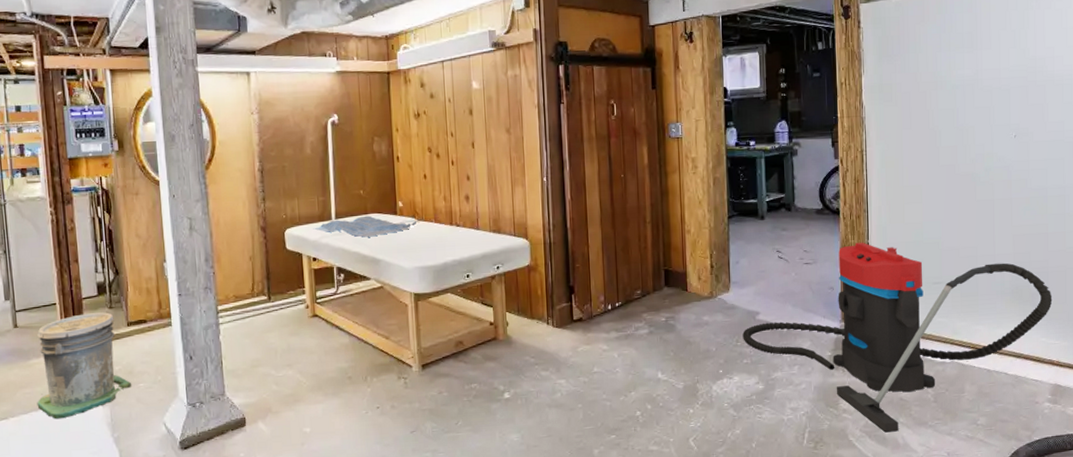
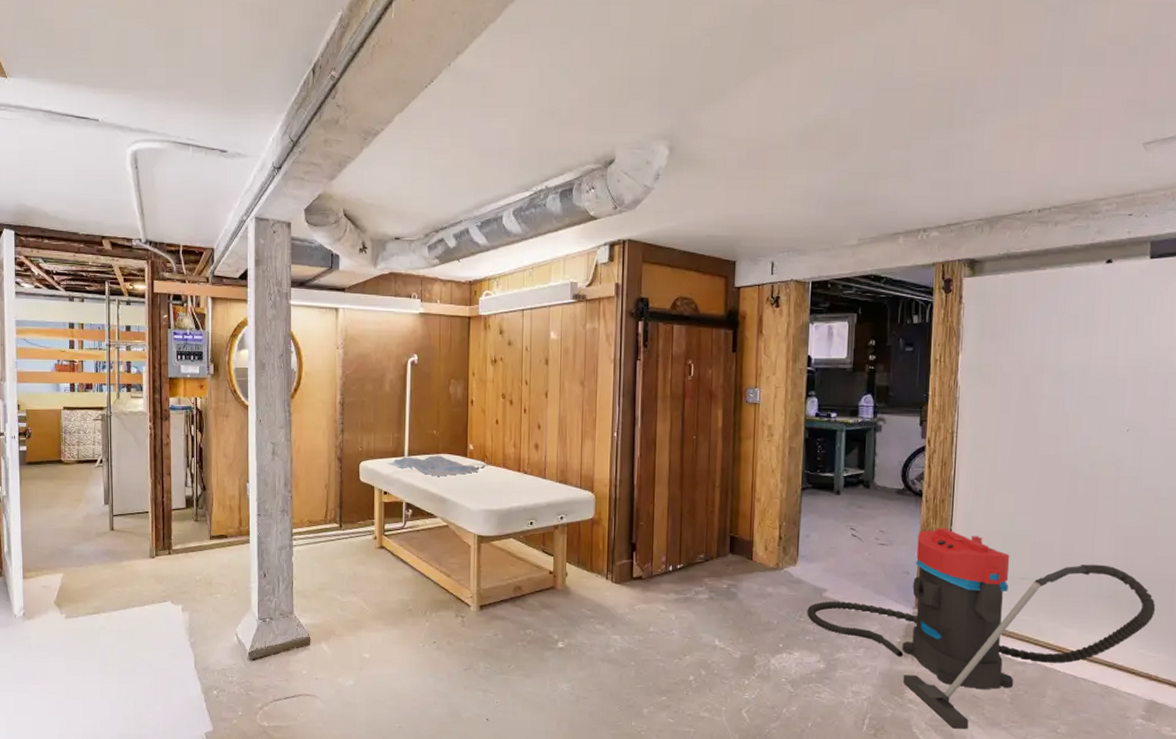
bucket: present [37,312,131,419] -> none [126,524,209,619]

